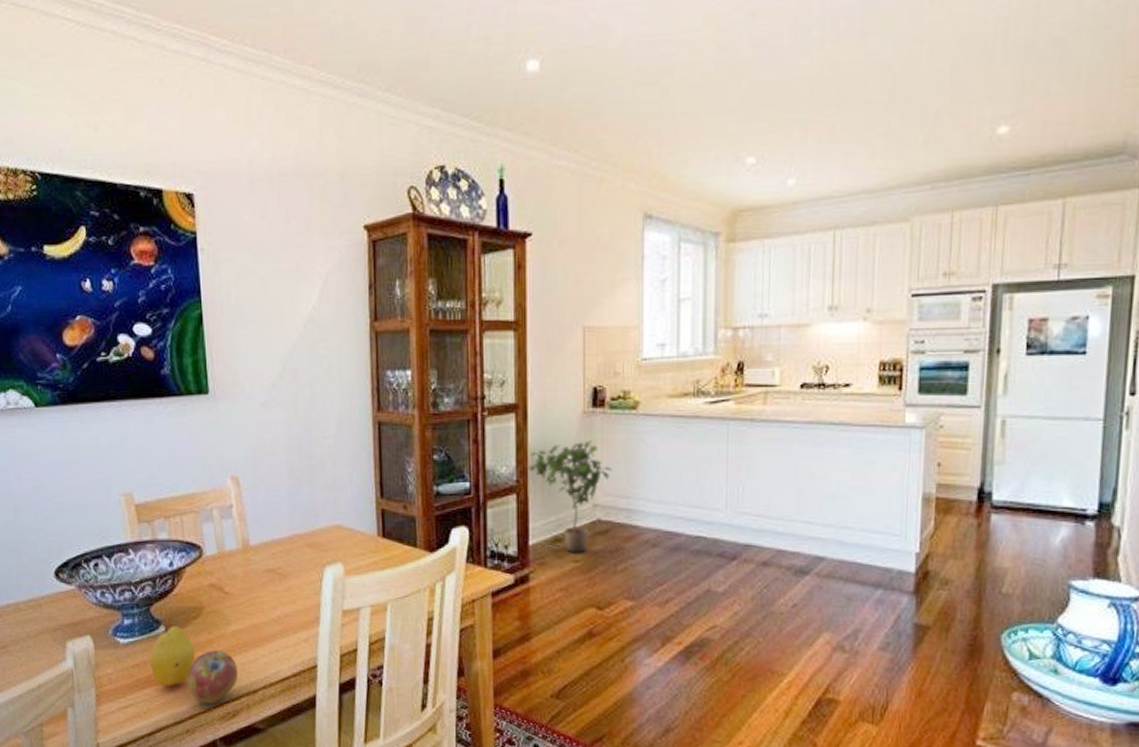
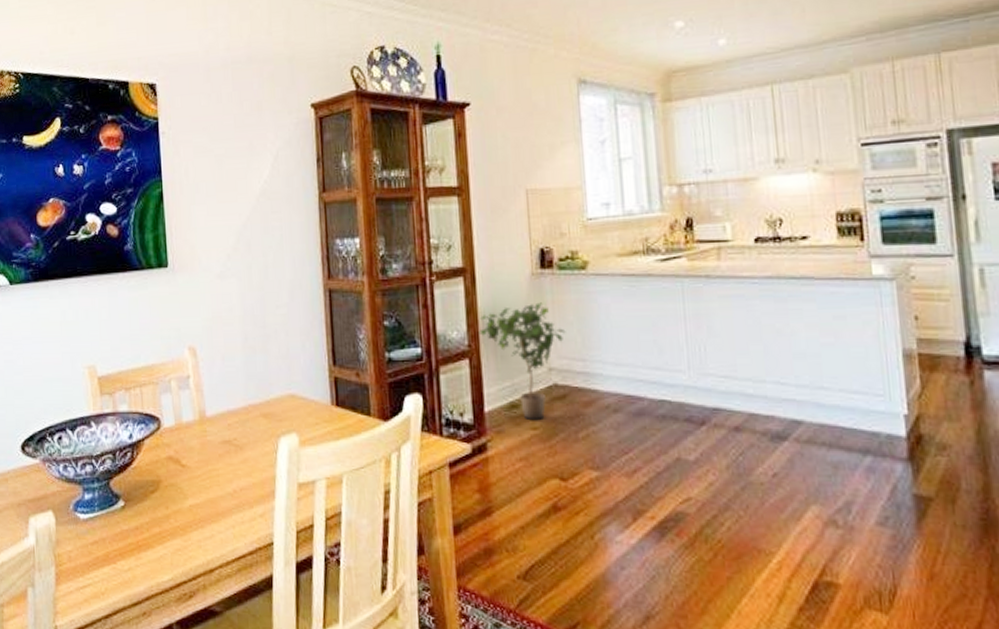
fruit: present [149,626,195,686] -> none [108,500,153,565]
fruit: present [187,650,239,703] -> none [144,526,195,583]

